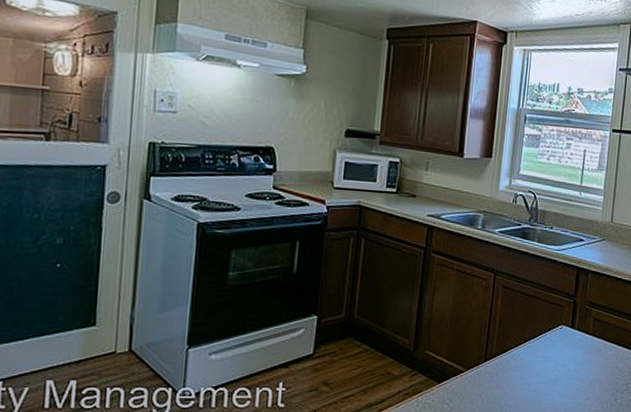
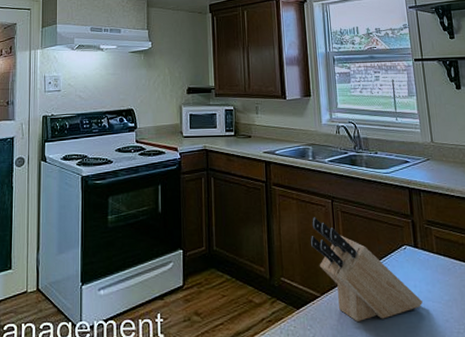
knife block: none [463,290,568,397] -> present [310,217,423,321]

